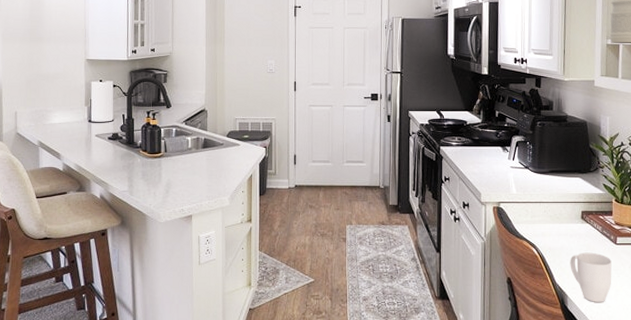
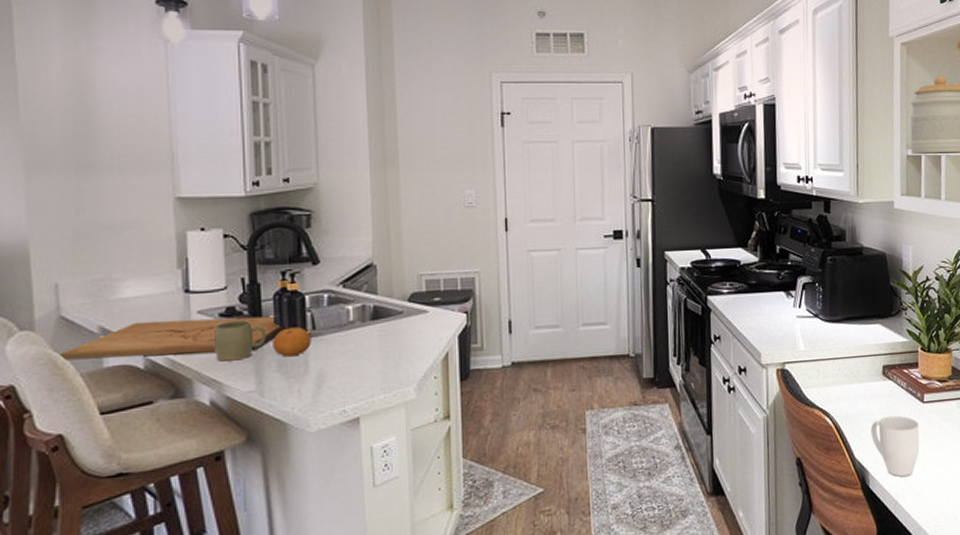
cutting board: none [15,139,154,164] -> present [60,315,295,360]
mug: none [104,143,137,169] -> present [214,320,267,362]
fruit: none [139,150,164,170] -> present [272,327,311,357]

